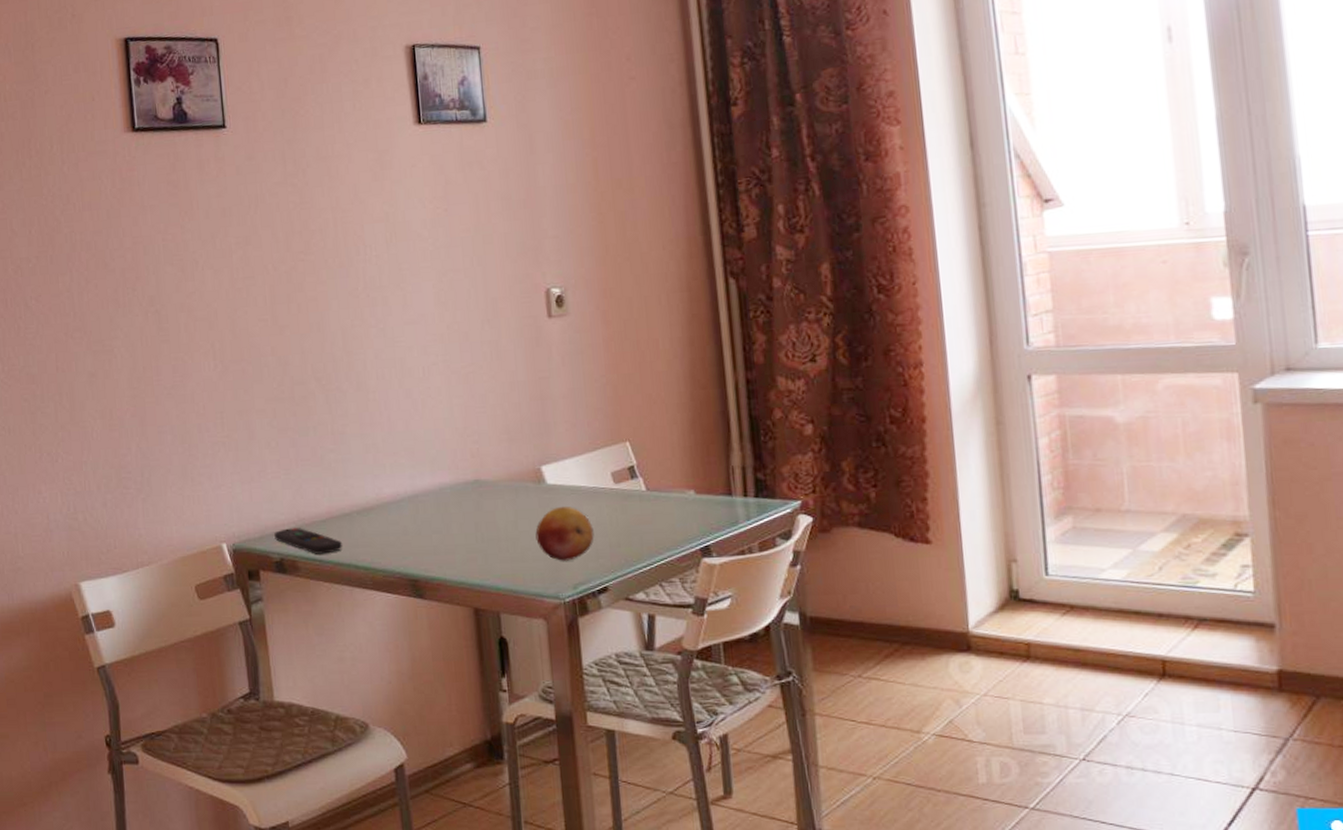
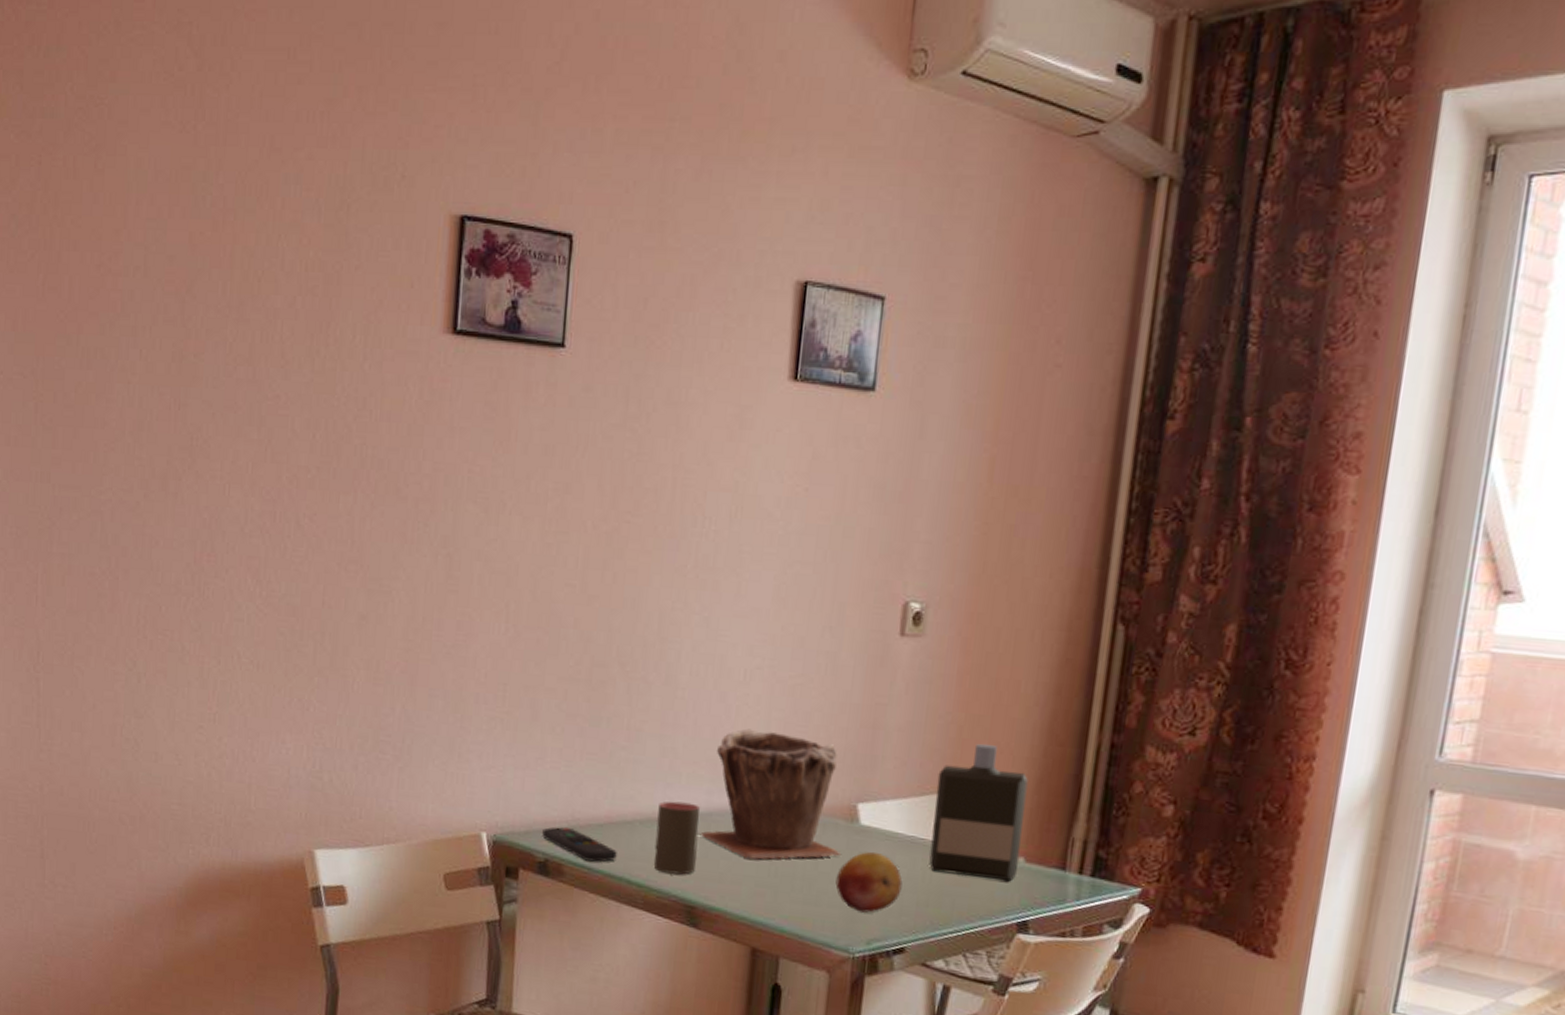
cup: none [370,489,412,554] -> present [654,801,700,875]
plant pot: none [410,416,536,530] -> present [700,728,842,860]
bottle: none [604,398,692,515] -> present [929,744,1028,882]

